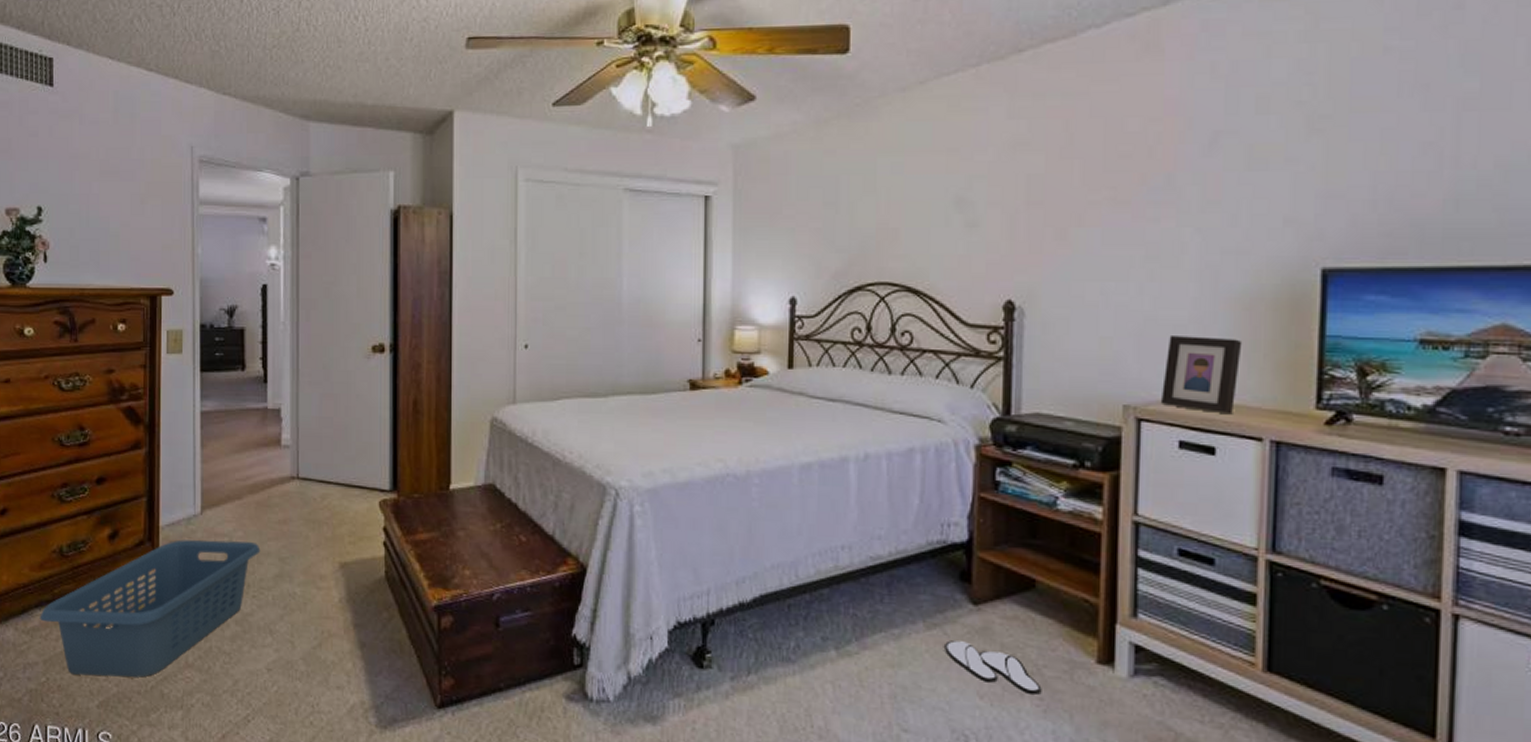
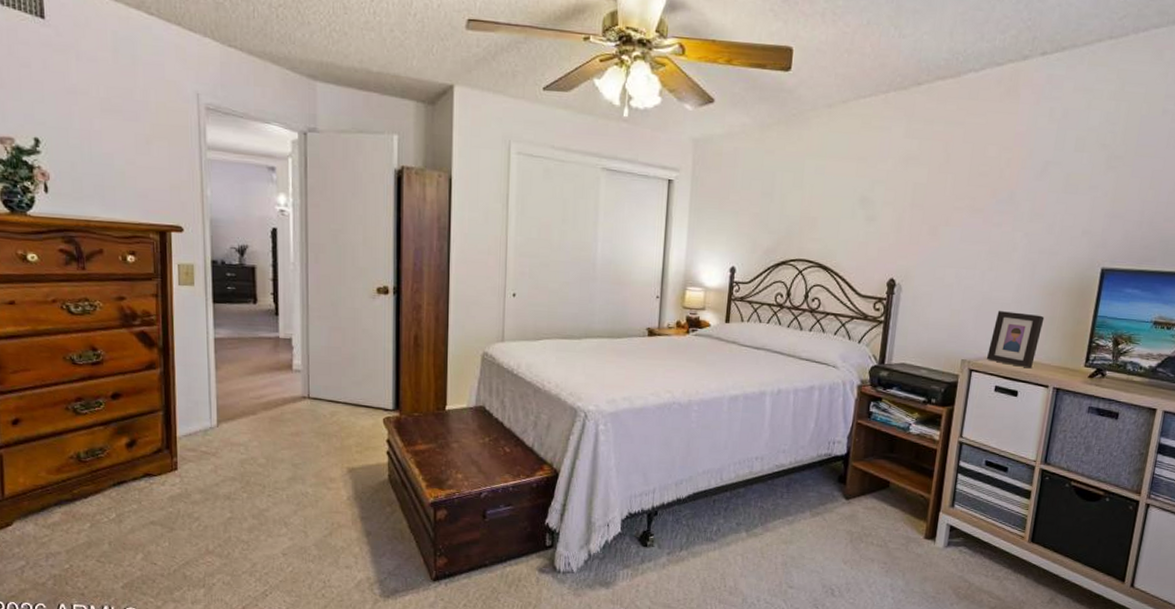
laundry basket: present [40,539,261,677] -> none [60,448,275,563]
slippers: present [945,640,1042,695] -> none [823,524,887,560]

